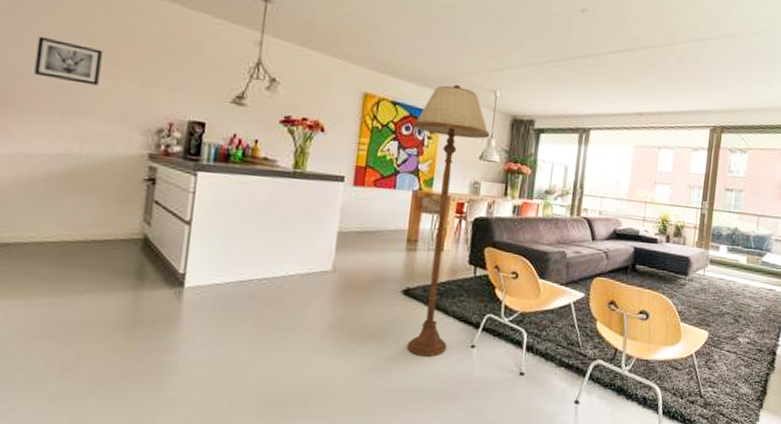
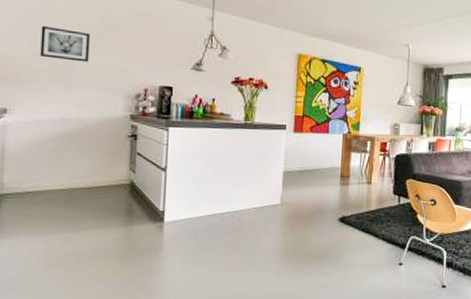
floor lamp: present [406,85,490,357] -> none [340,42,405,273]

